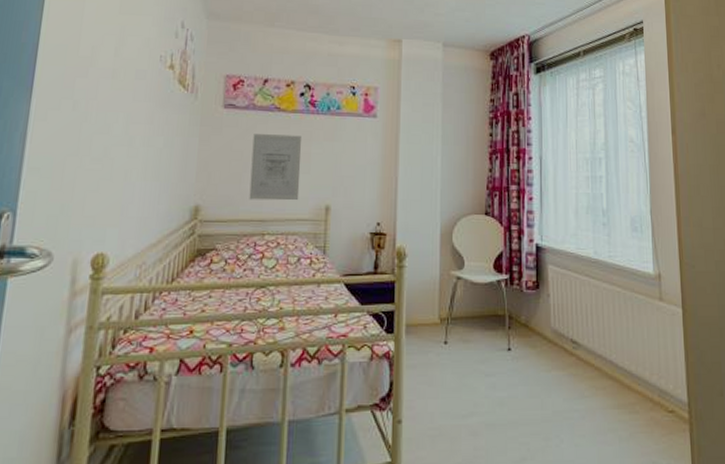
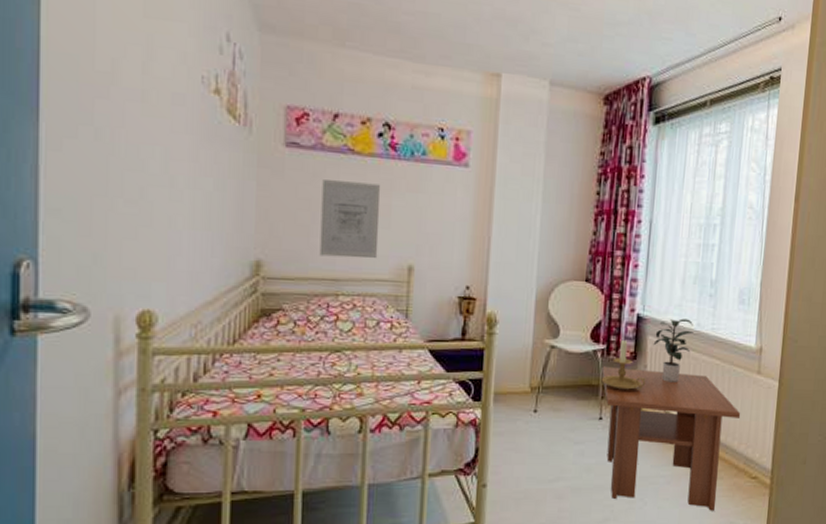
candle holder: none [507,269,550,319] -> present [601,339,646,390]
coffee table: none [507,296,649,449] -> present [602,366,741,511]
potted plant: none [554,247,592,311] -> present [653,318,694,382]

